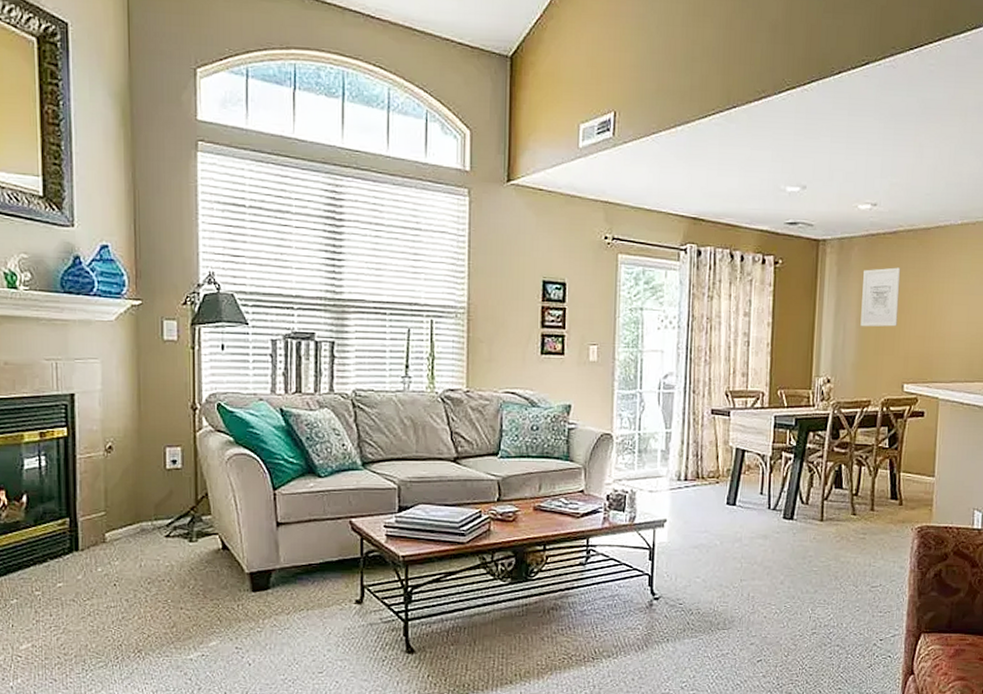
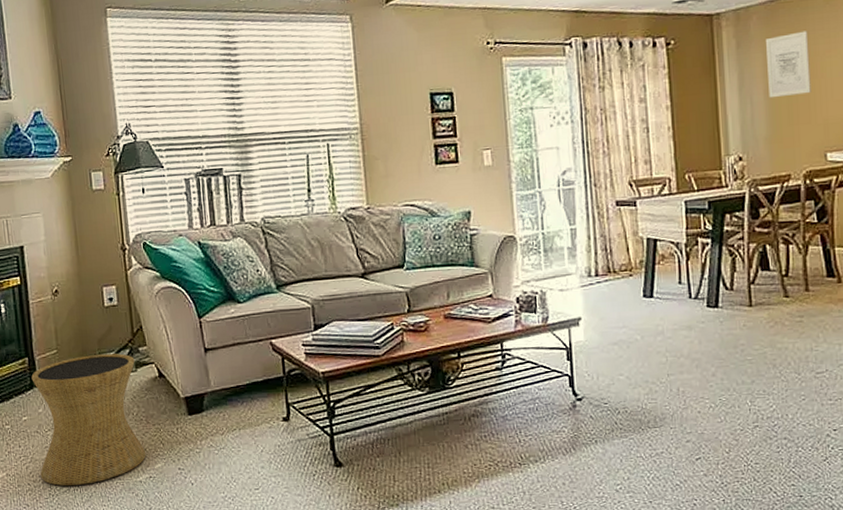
side table: none [72,520,199,660] -> present [31,353,146,486]

